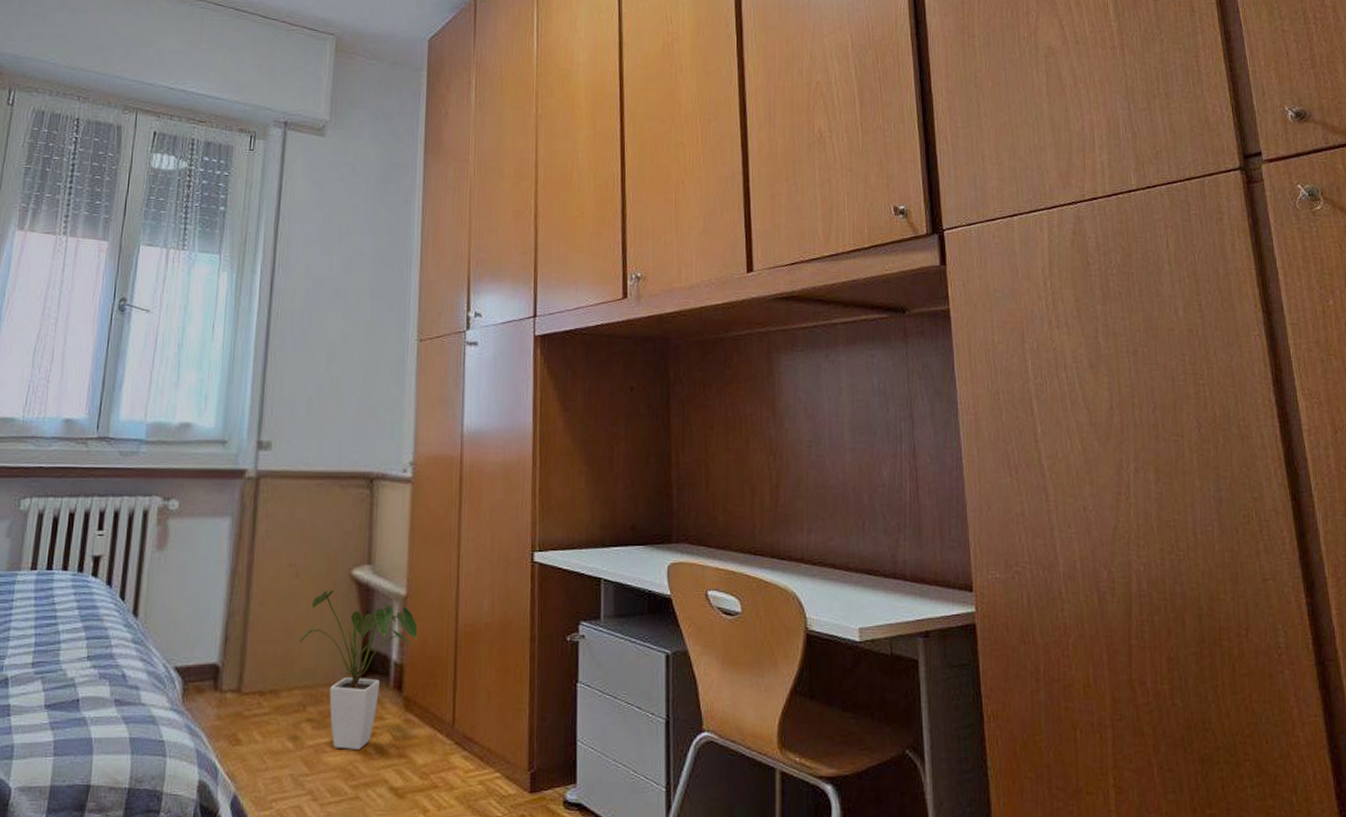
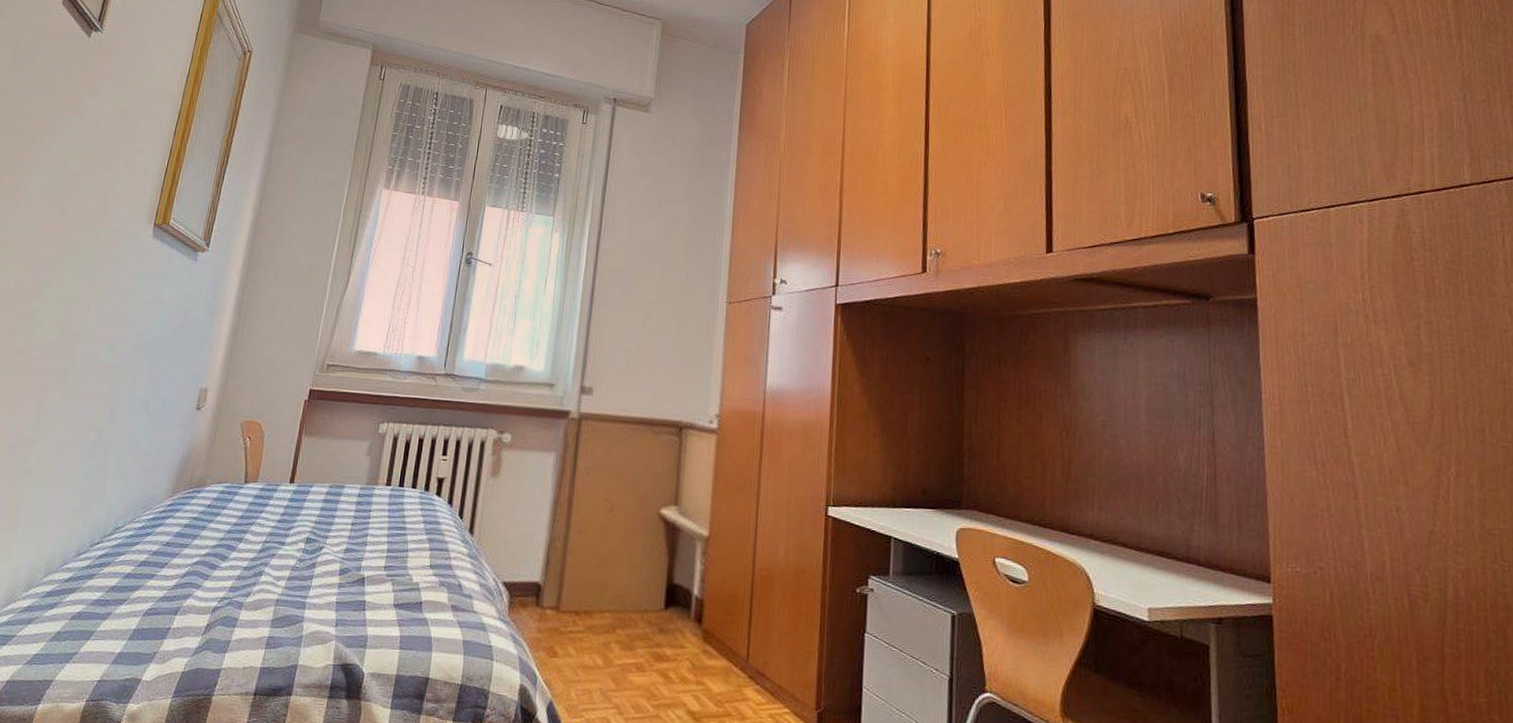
house plant: present [298,590,418,749] -> none [610,525,718,673]

